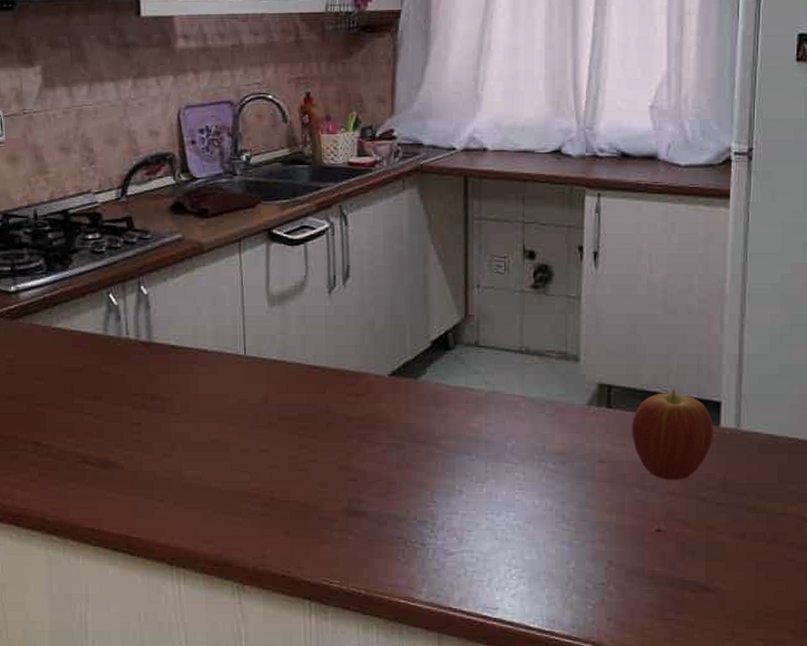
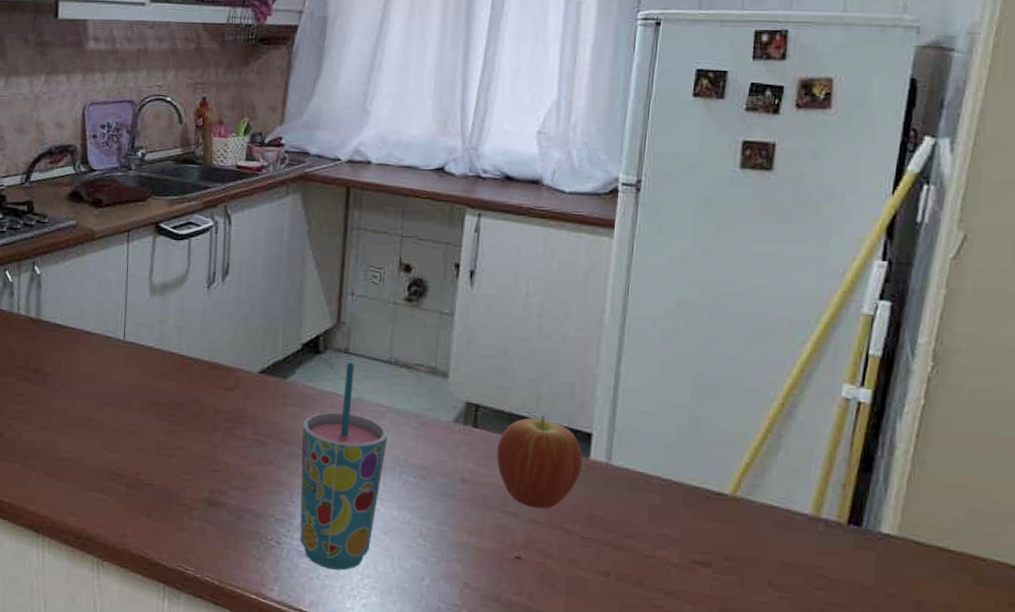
cup: none [438,356,524,564] -> present [299,362,388,571]

